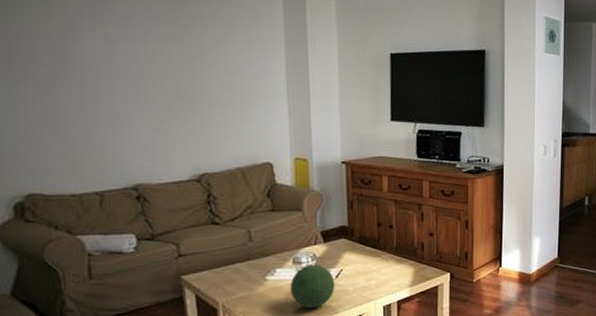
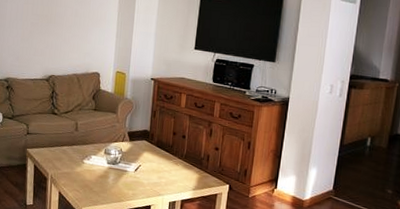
decorative orb: present [289,264,335,309] -> none [99,156,134,192]

